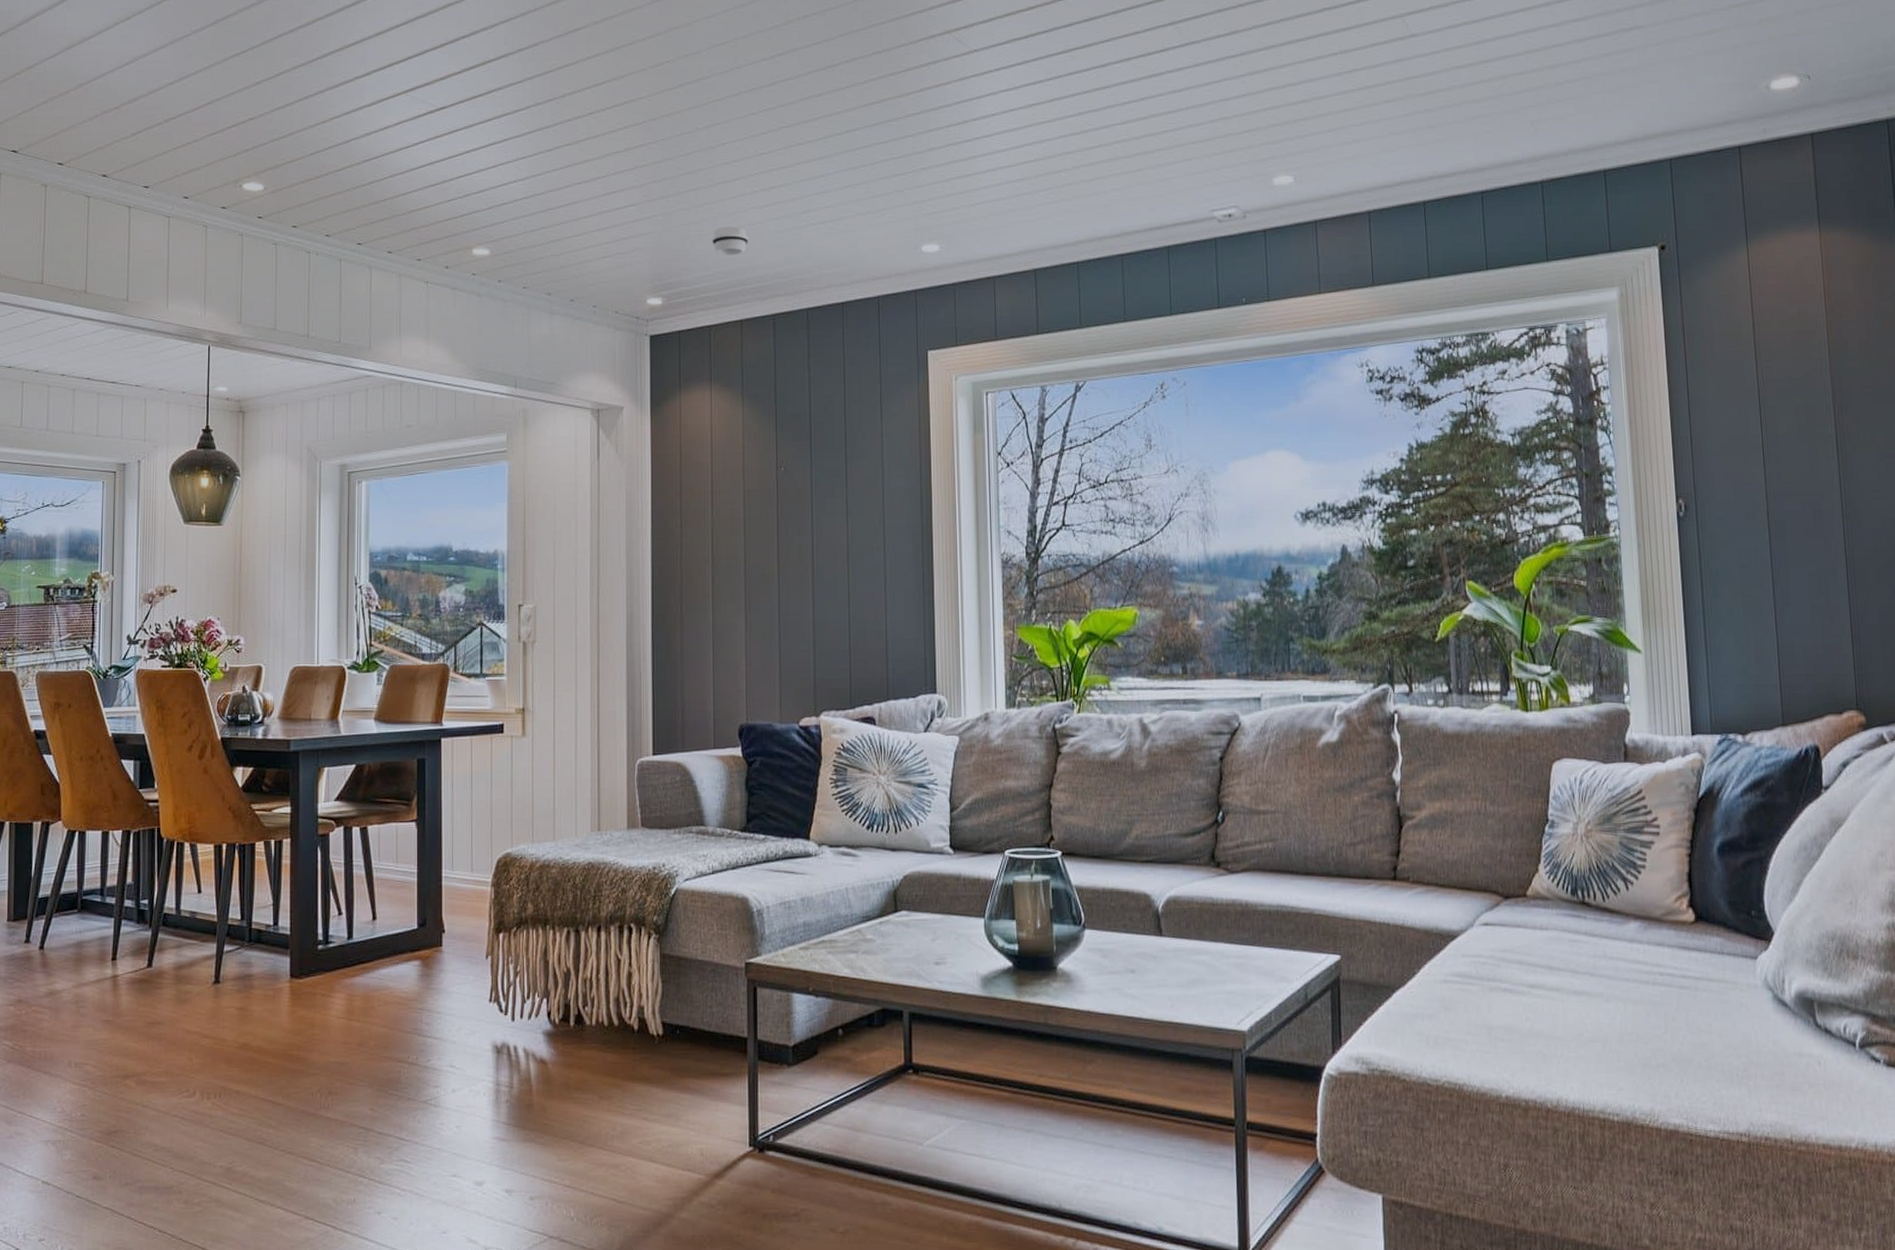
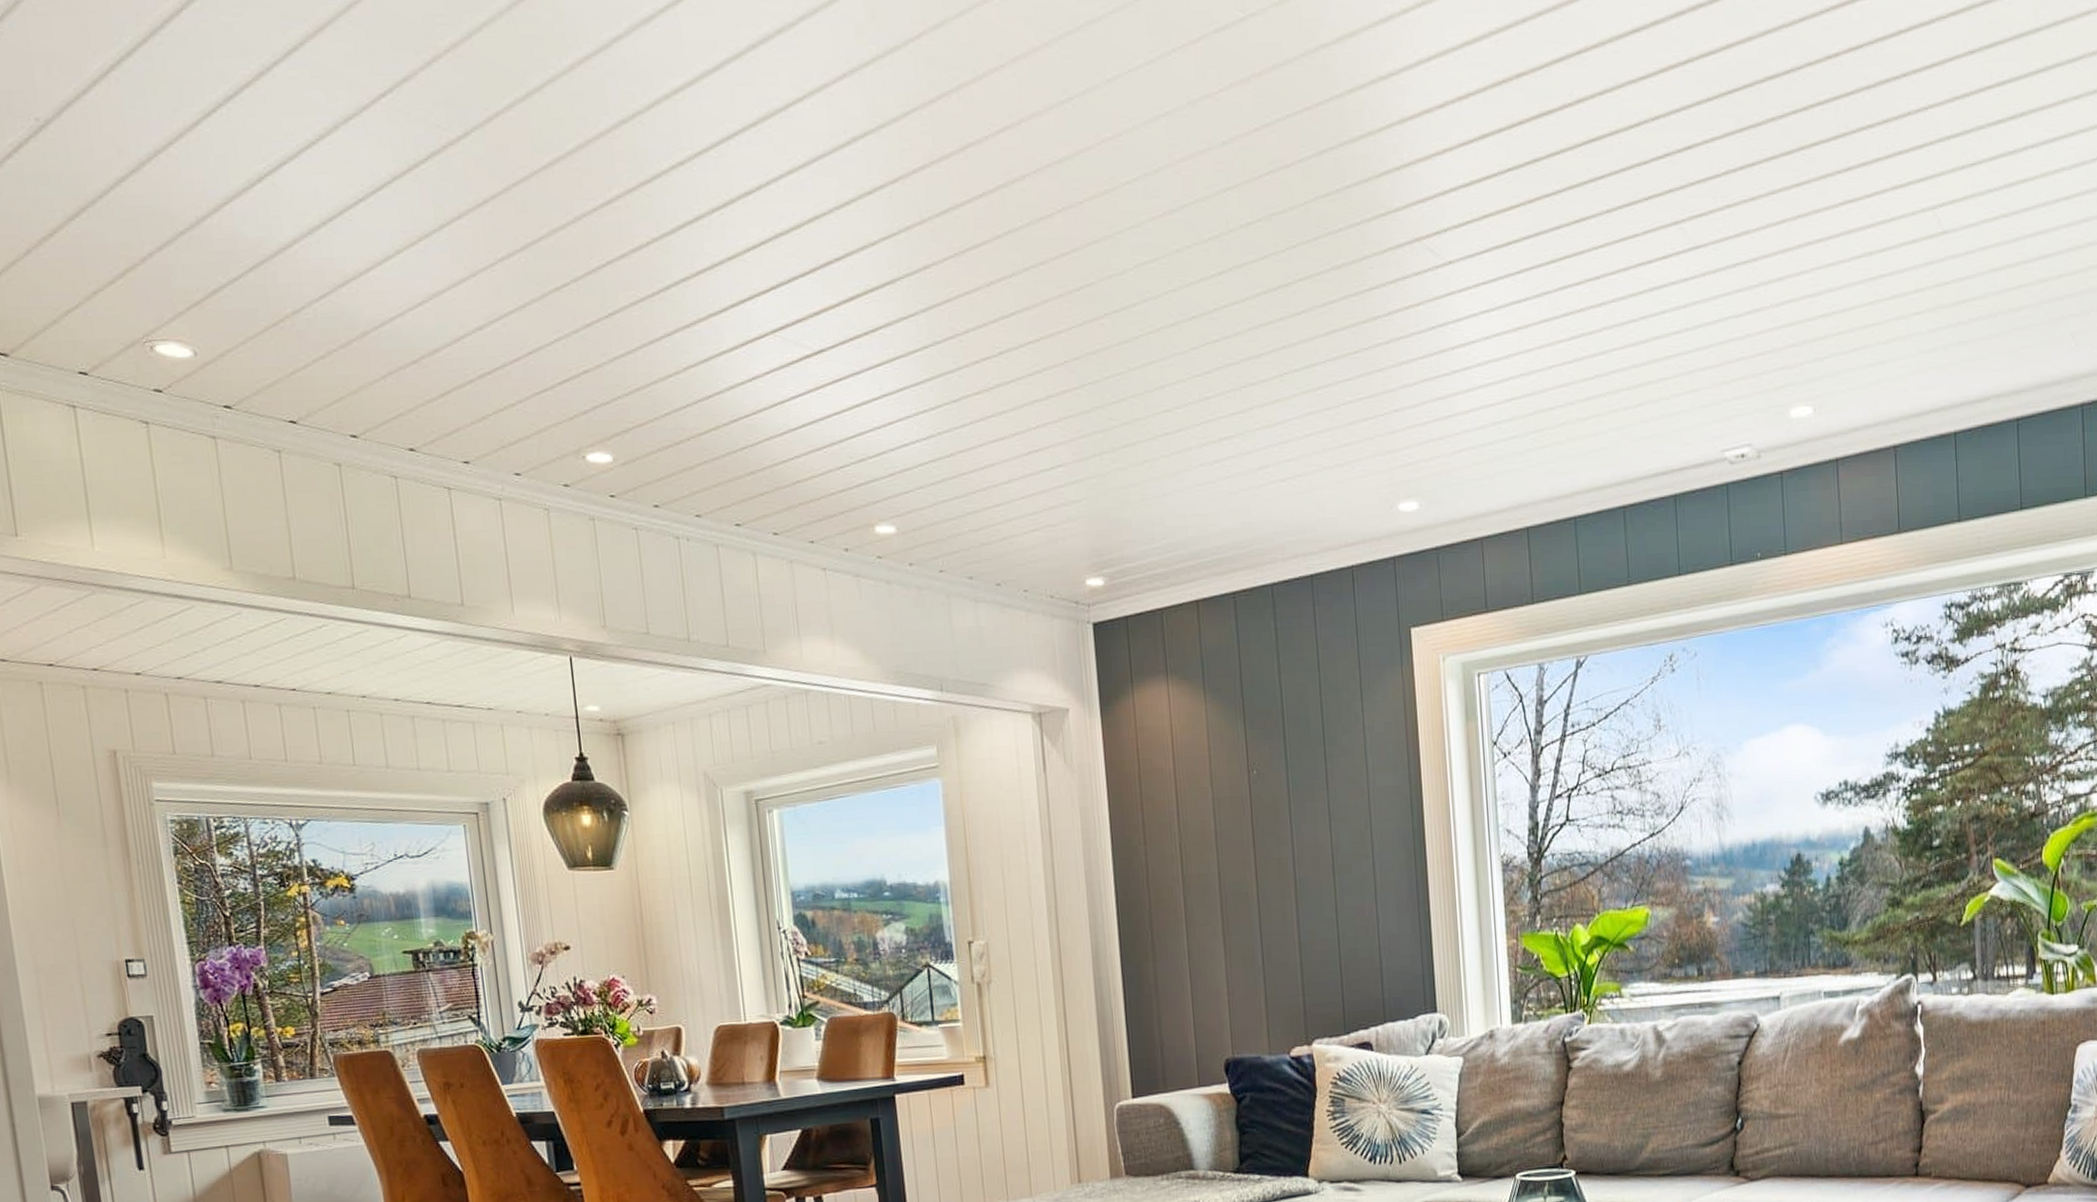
smoke detector: present [712,226,748,256] -> none [1156,488,1199,524]

